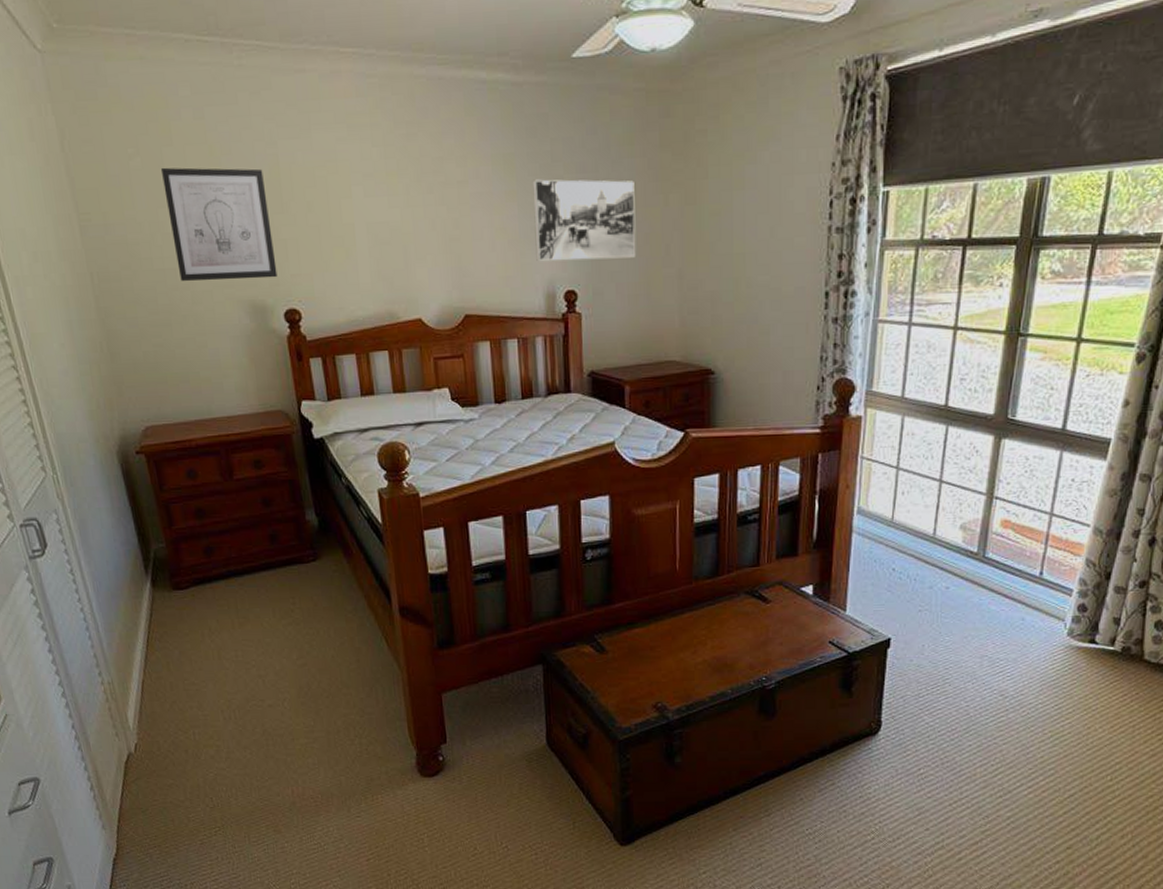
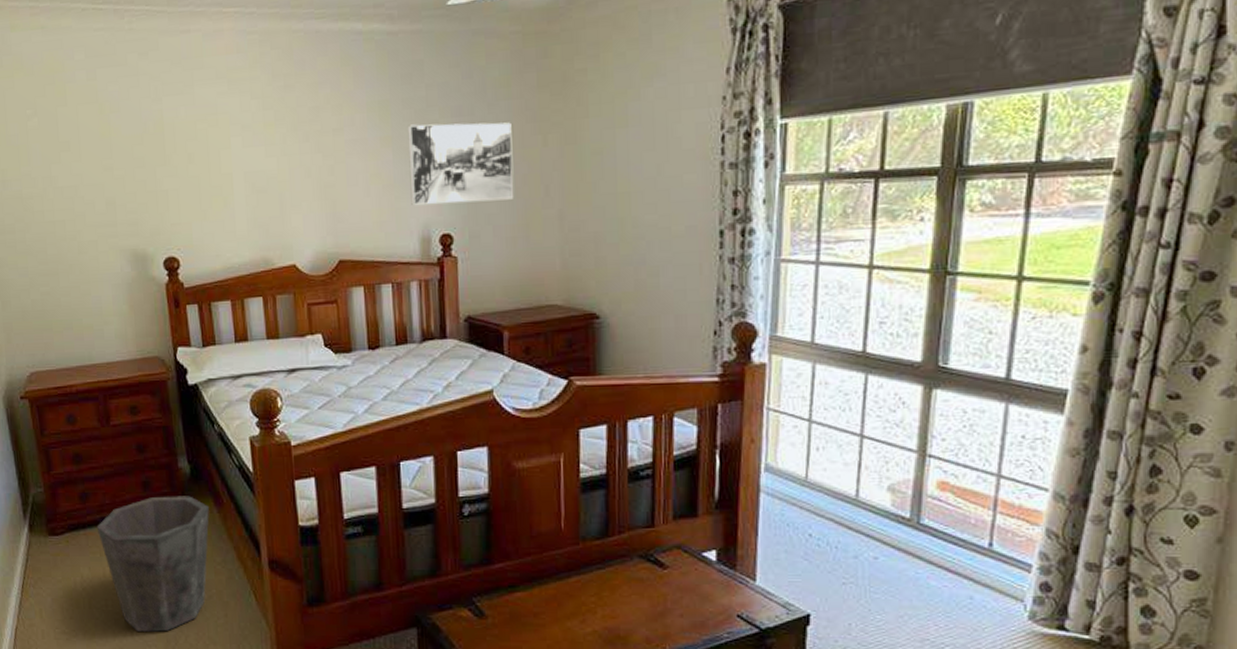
wall art: present [160,167,278,281] -> none [55,124,158,232]
waste bin: none [223,547,339,679] -> present [96,496,209,632]

